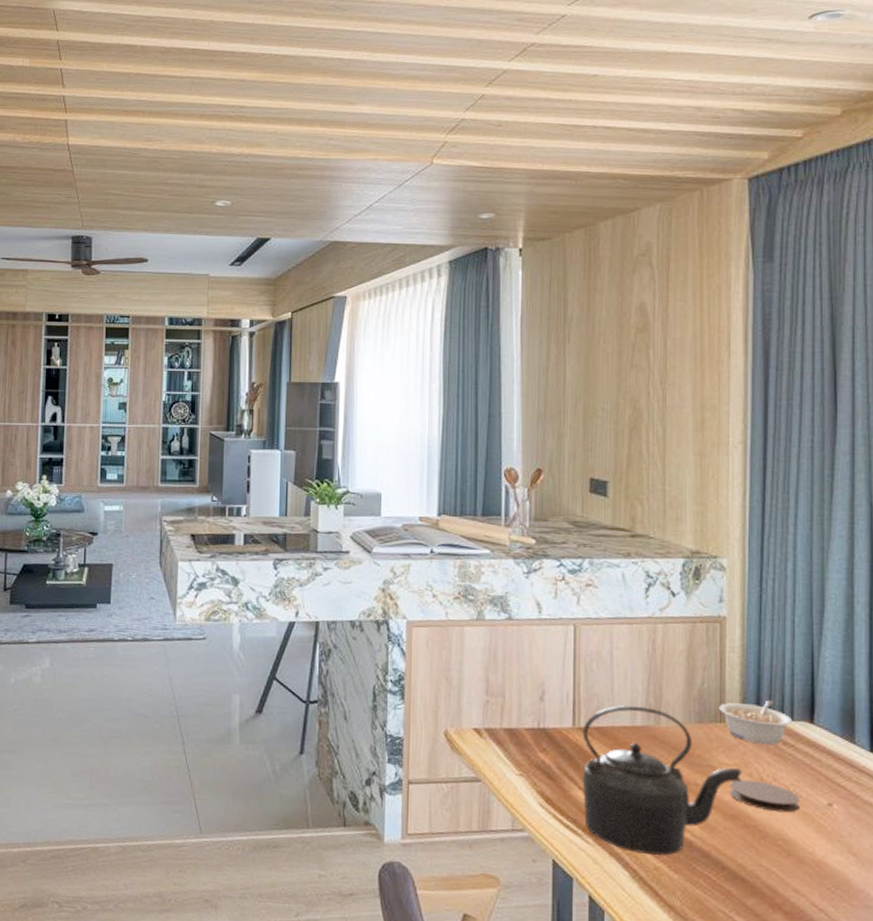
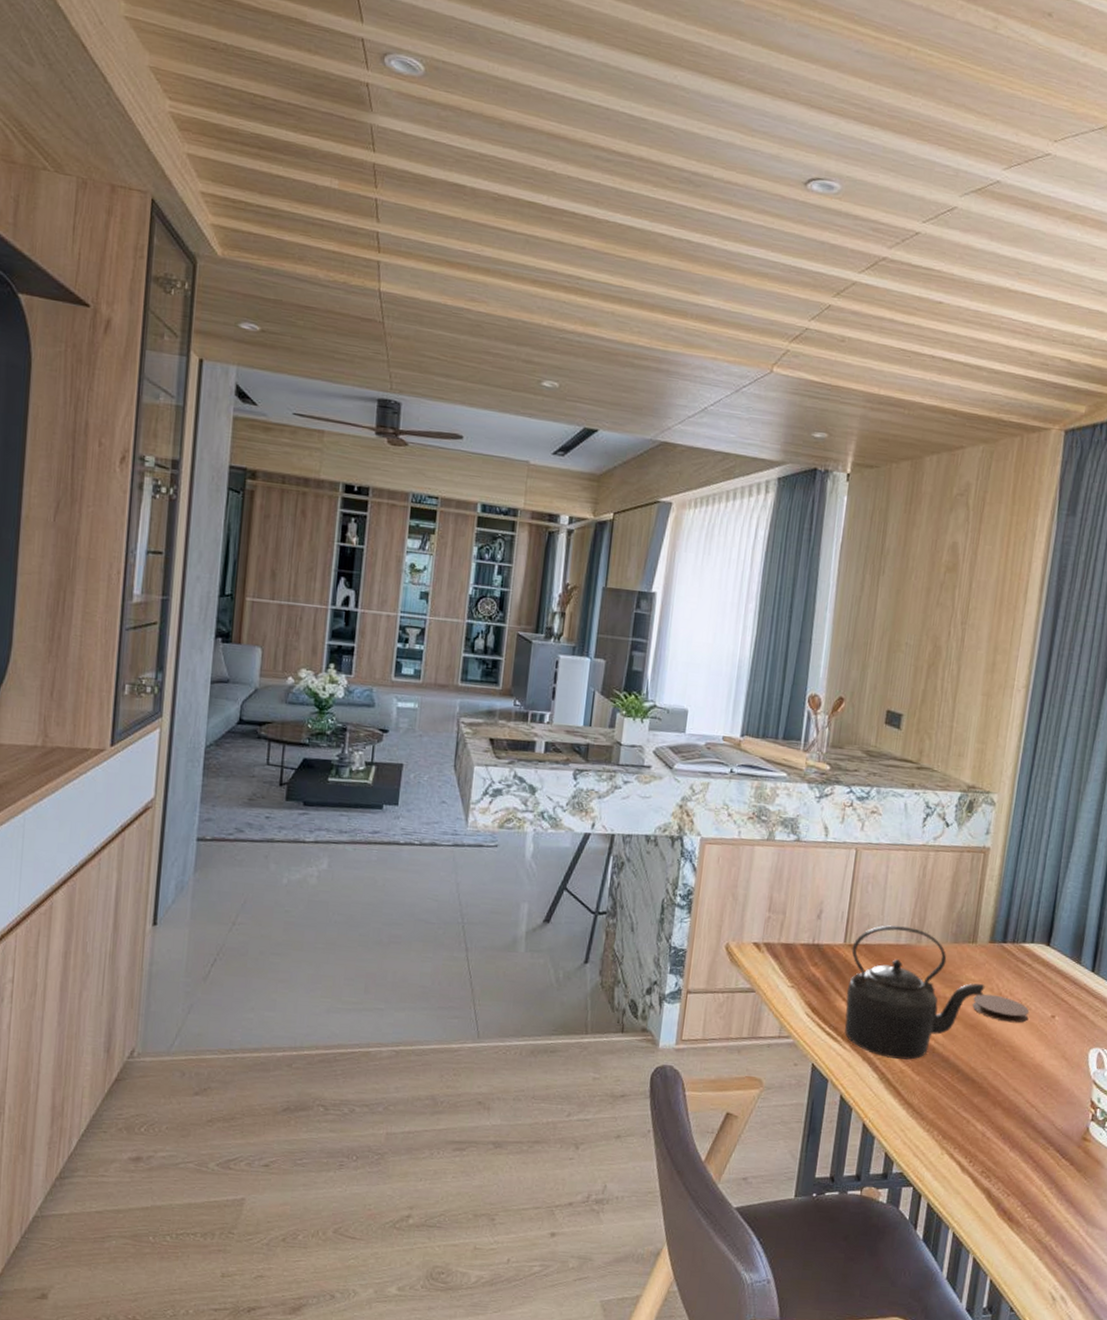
legume: present [718,700,793,746] -> none [972,924,1033,965]

